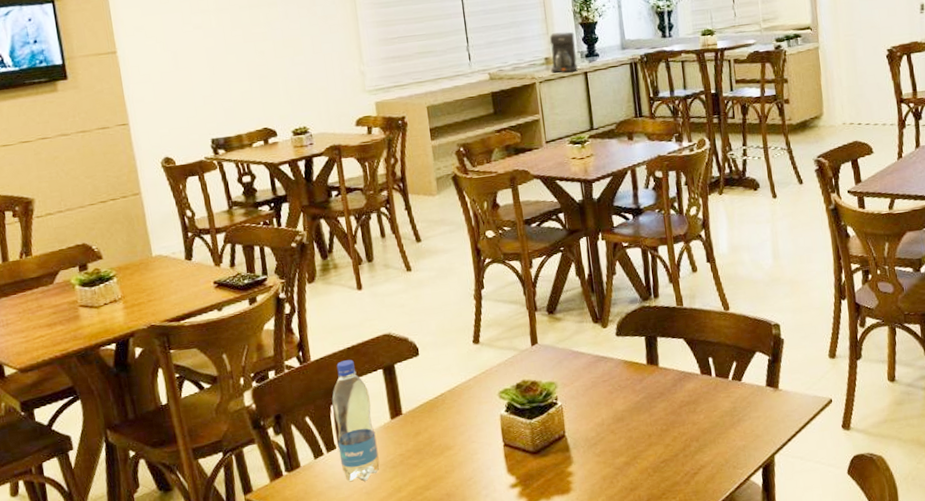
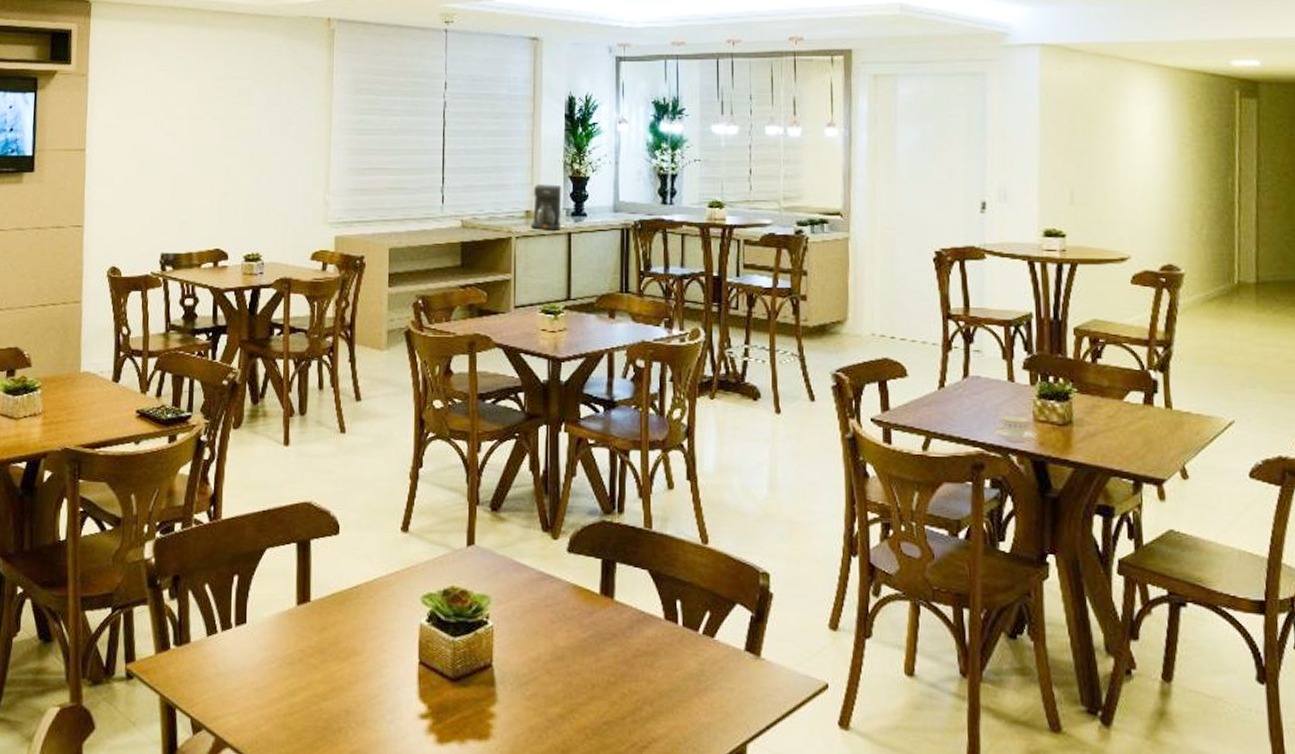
bottle: present [331,360,380,482] -> none [234,525,278,675]

